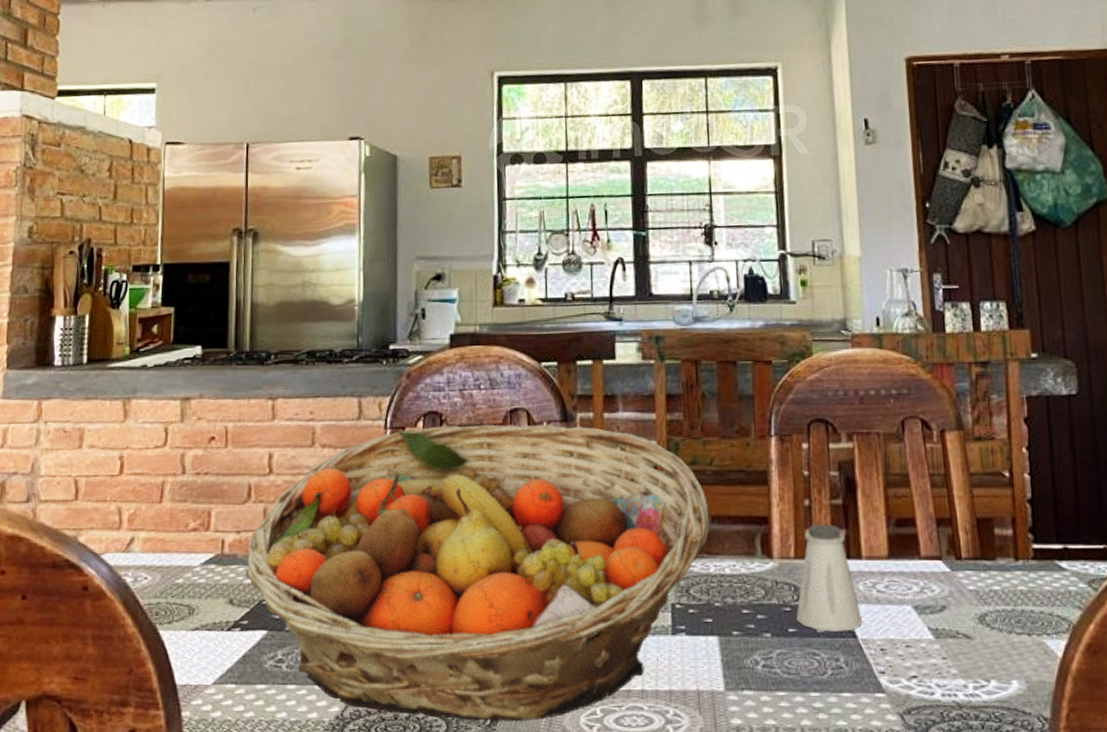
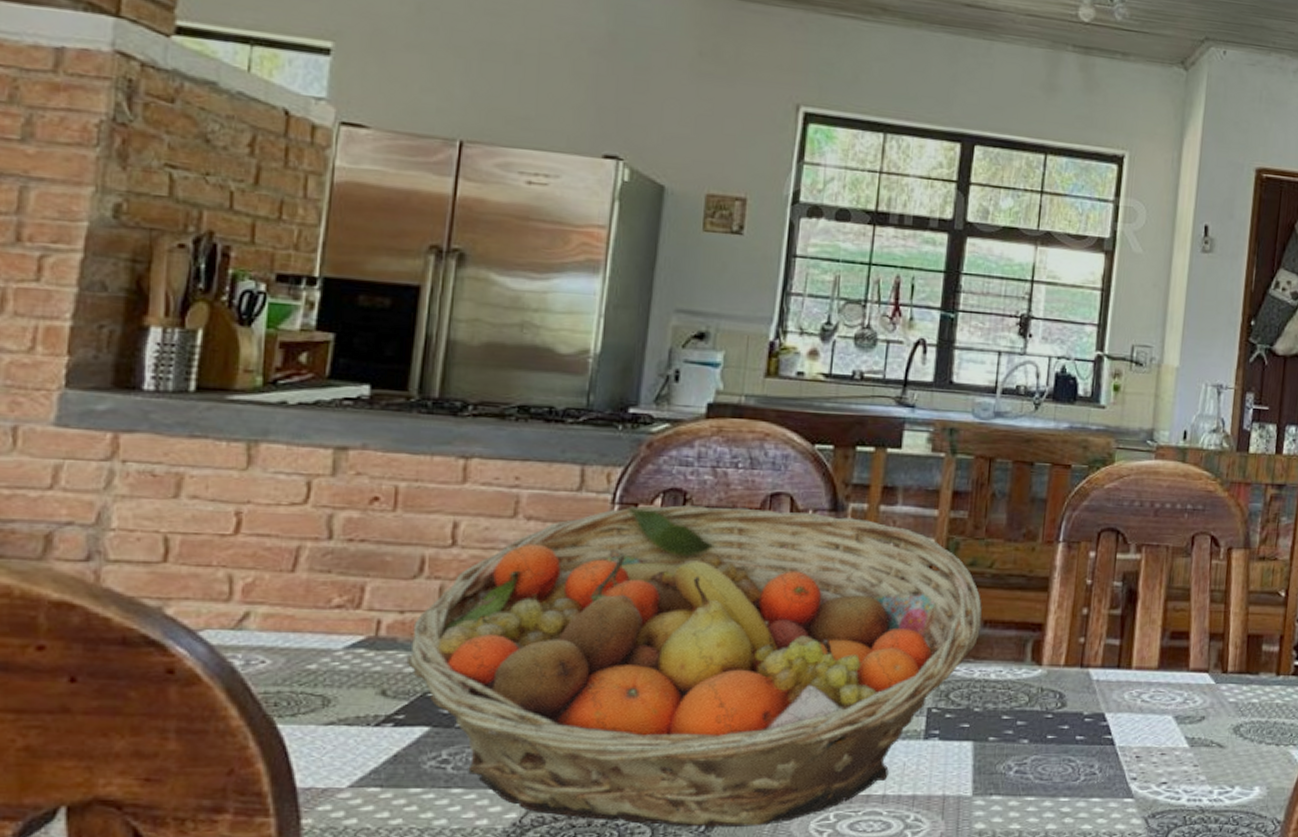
saltshaker: present [796,524,862,632] -> none [1057,634,1122,739]

